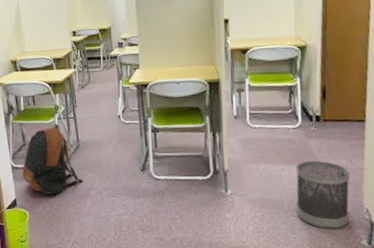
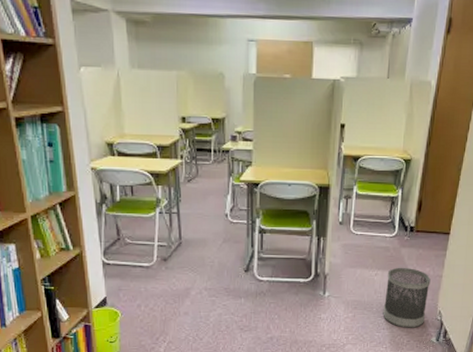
backpack: present [22,123,83,195] -> none [115,218,184,294]

